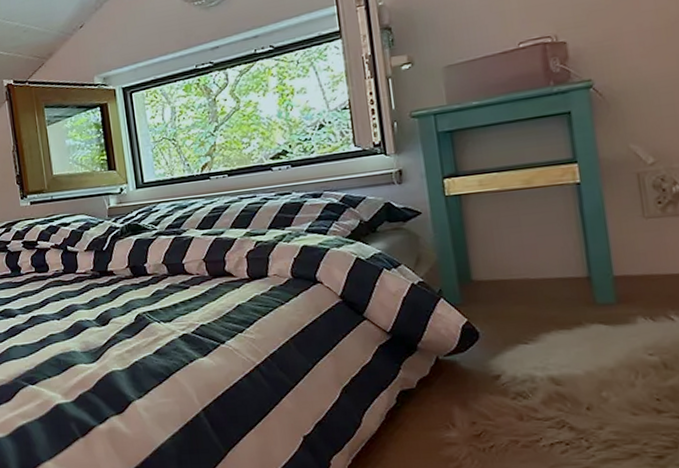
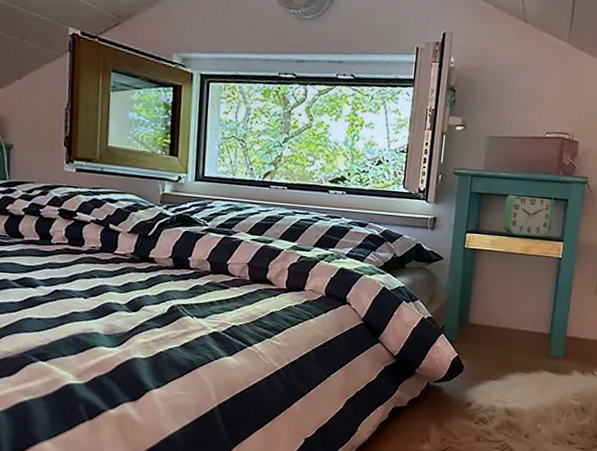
alarm clock: none [484,114,558,170] -> present [503,193,555,237]

